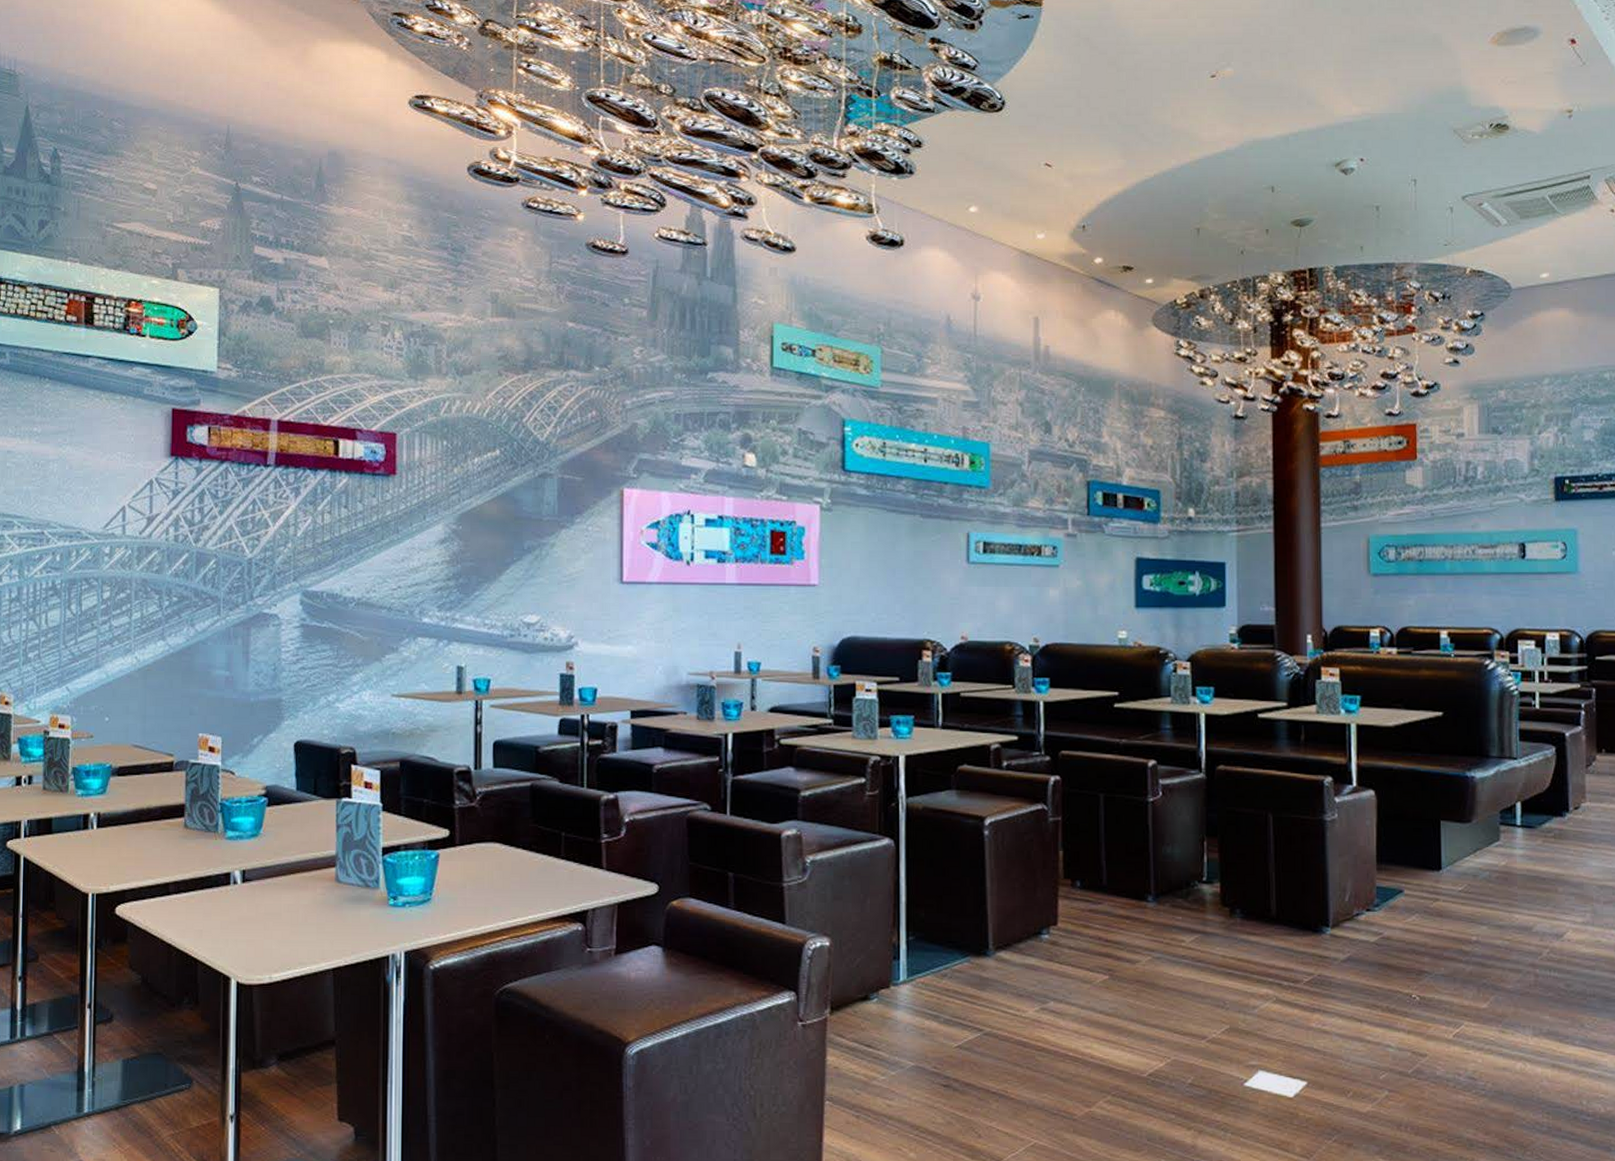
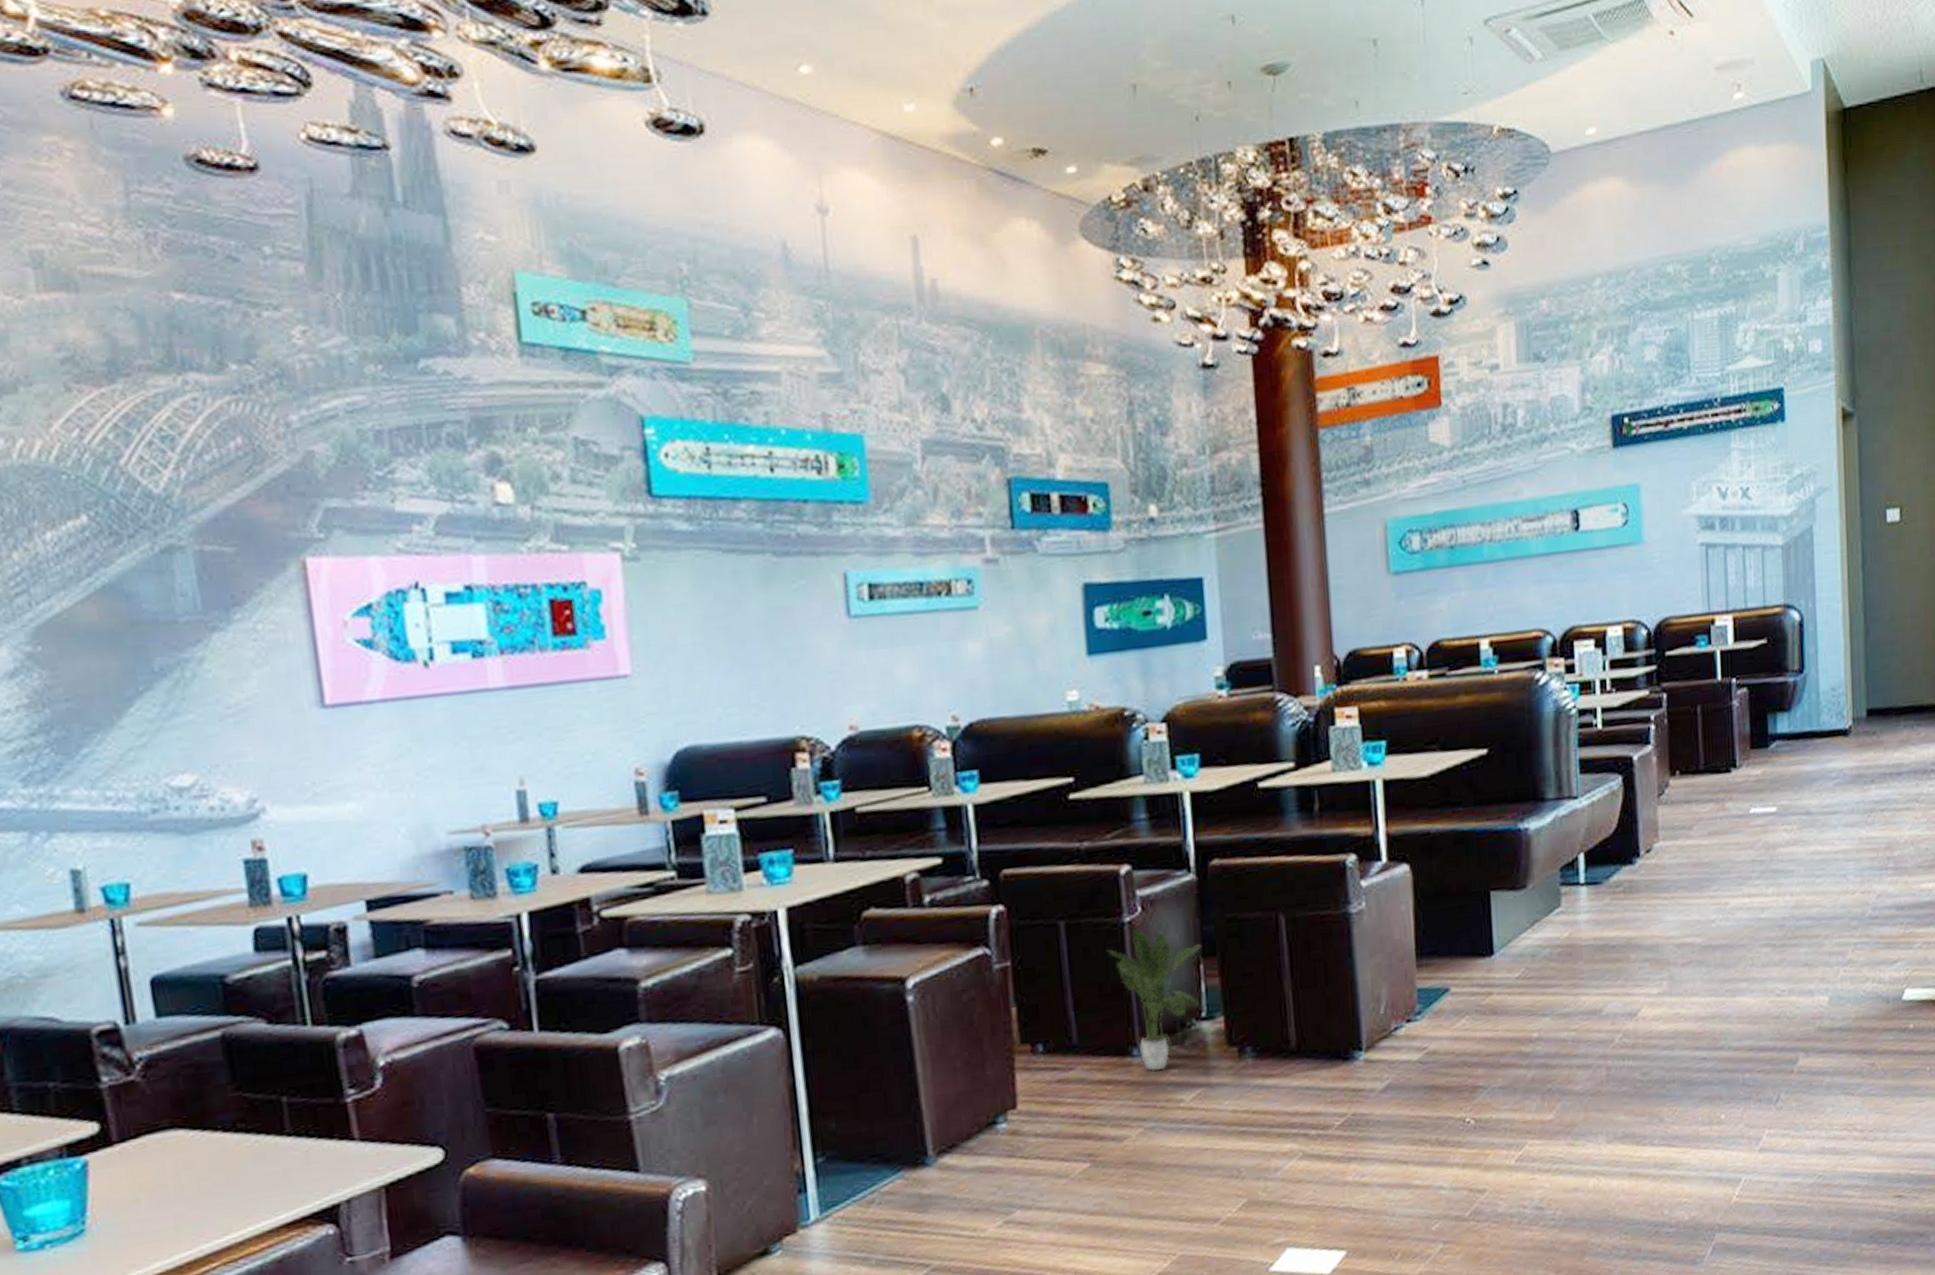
potted plant: none [1133,807,1207,916] -> present [1106,928,1202,1071]

